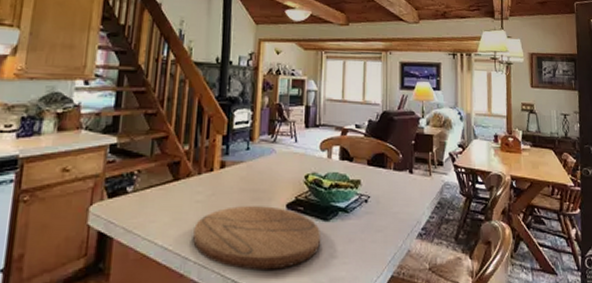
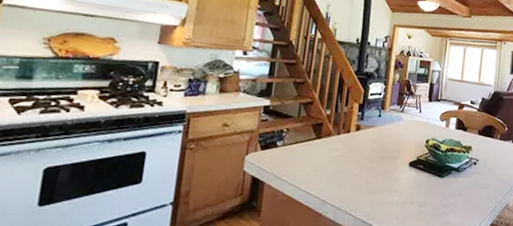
cutting board: present [193,206,320,271] -> none [331,162,436,214]

